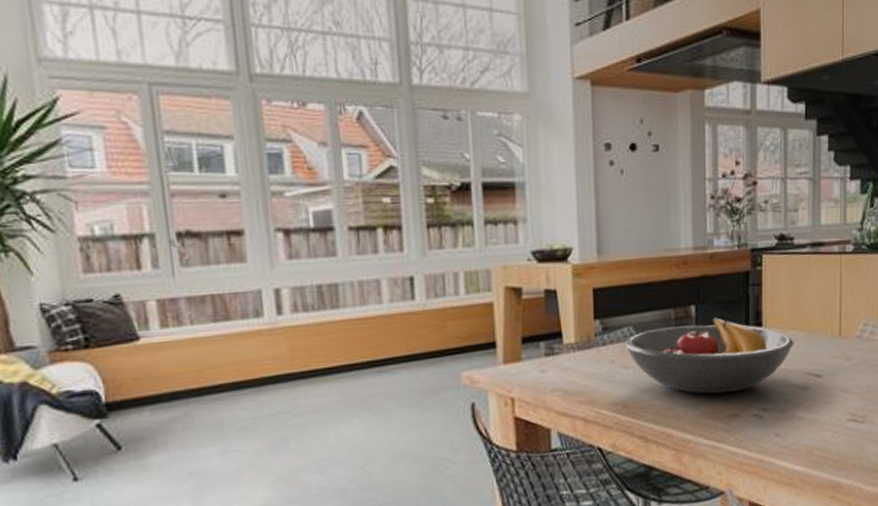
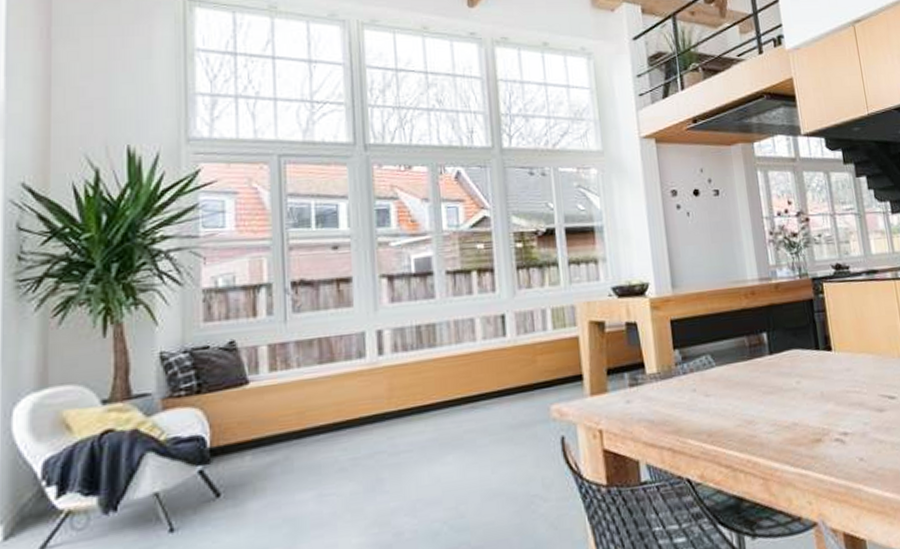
fruit bowl: present [624,317,794,394] -> none [703,343,865,420]

